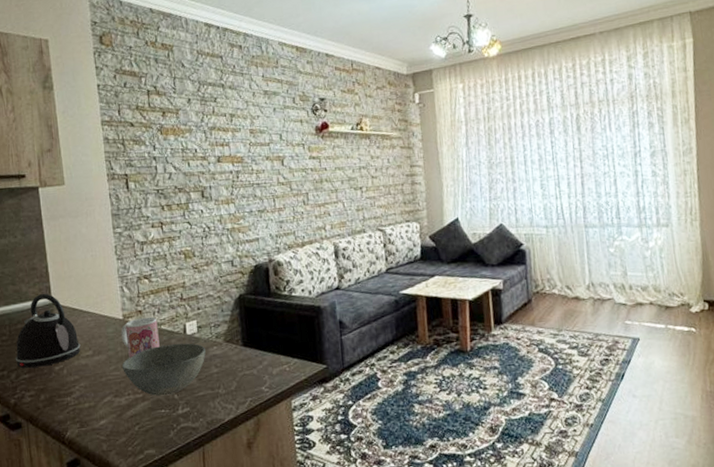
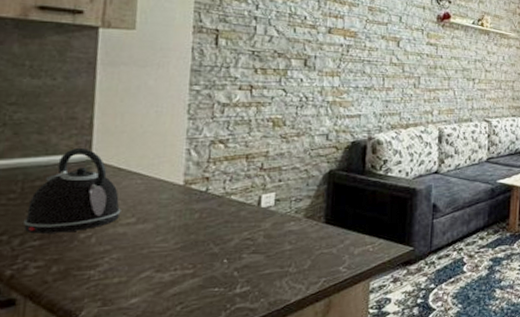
mug: present [120,316,160,359] -> none [177,185,227,230]
bowl: present [121,343,206,396] -> none [172,216,280,273]

